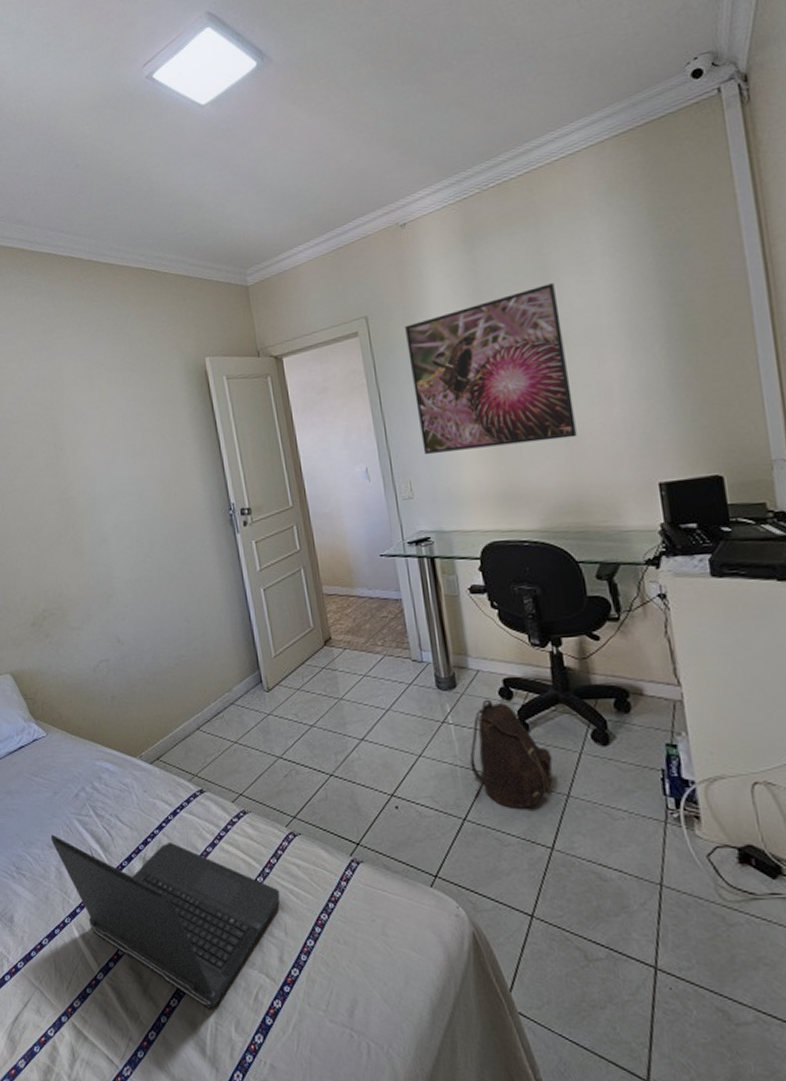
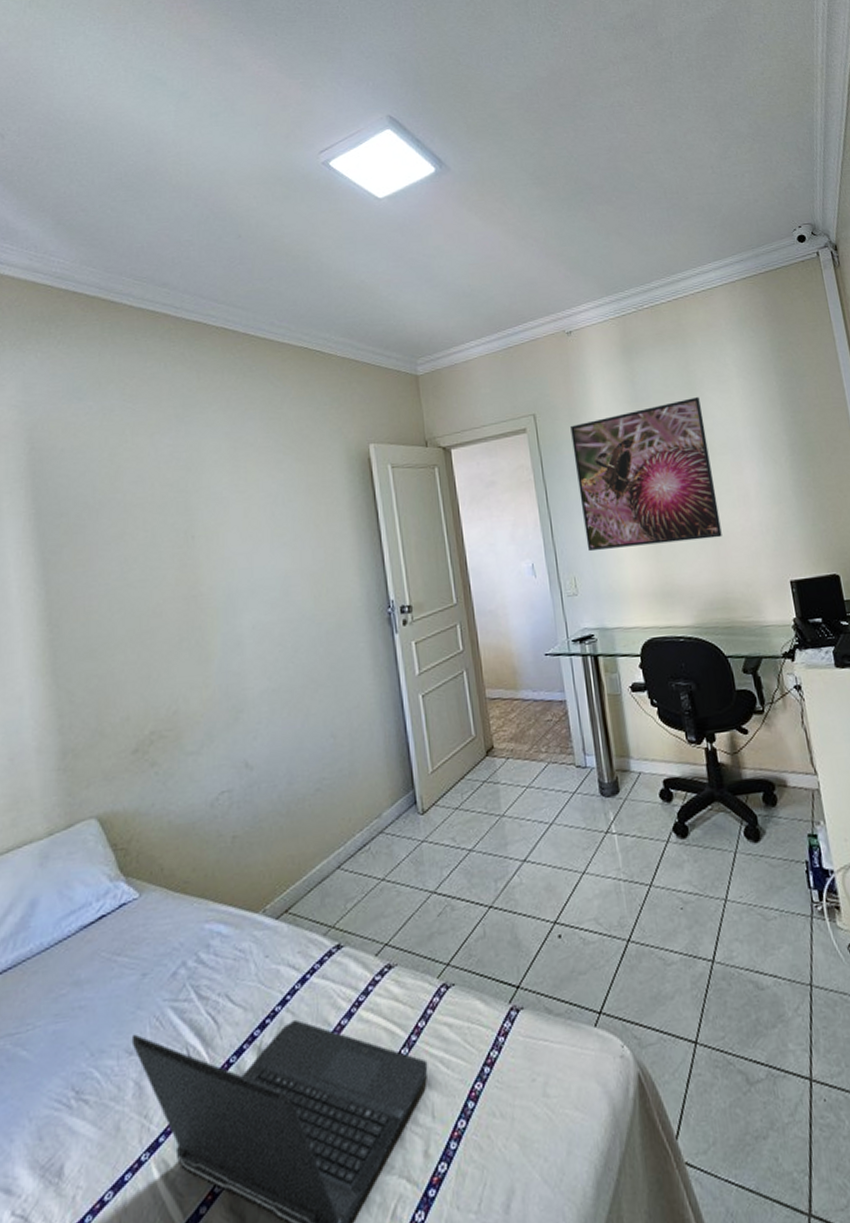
backpack: present [470,699,553,808] -> none [633,803,712,921]

